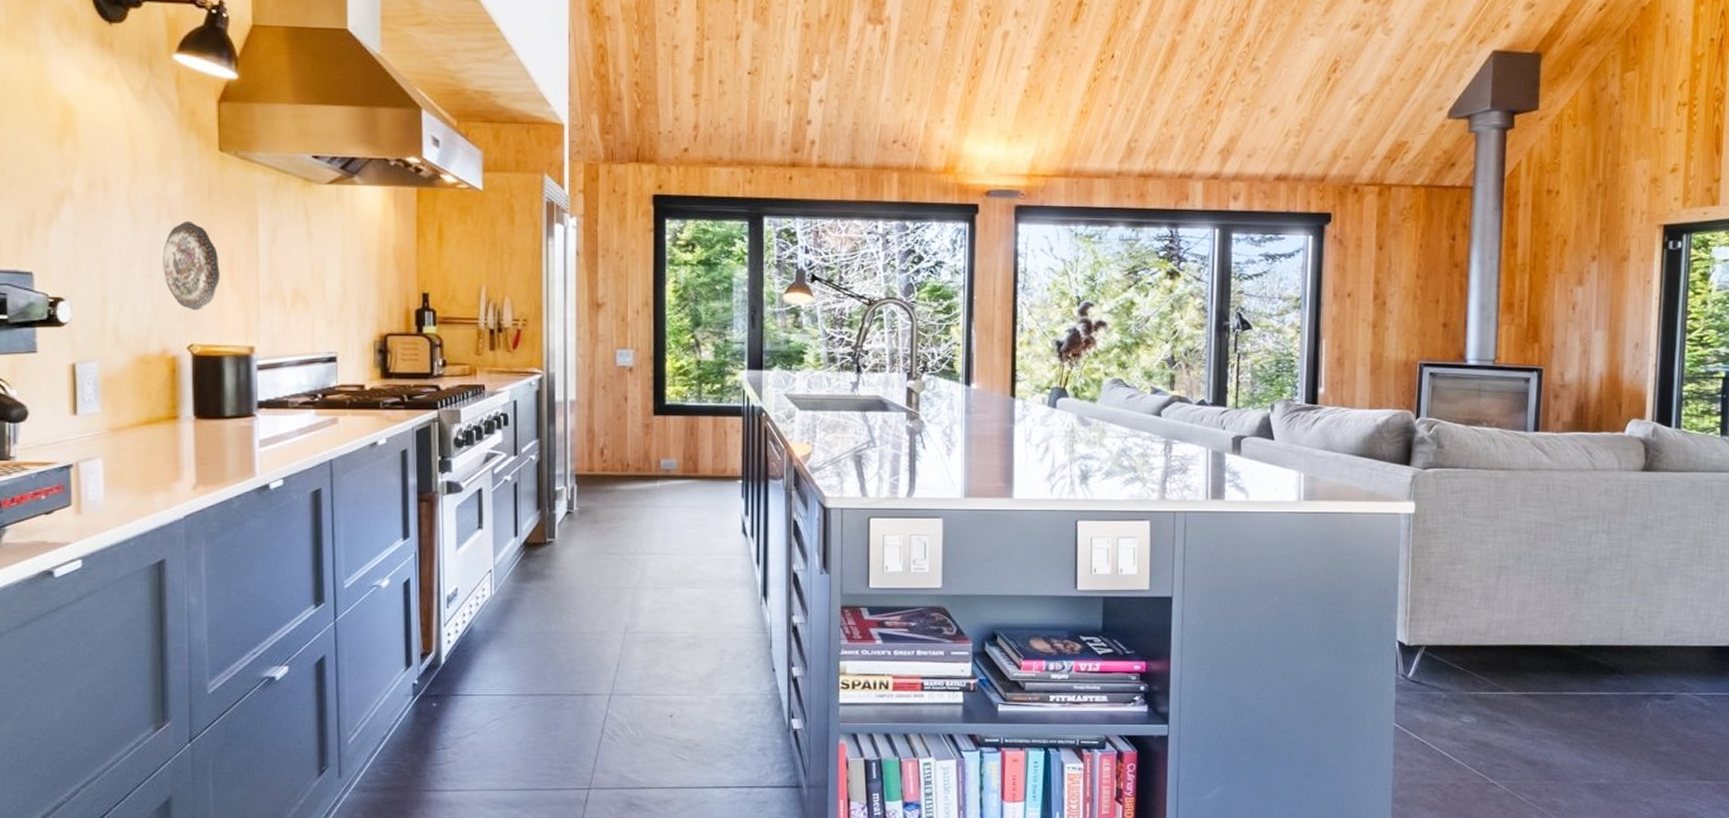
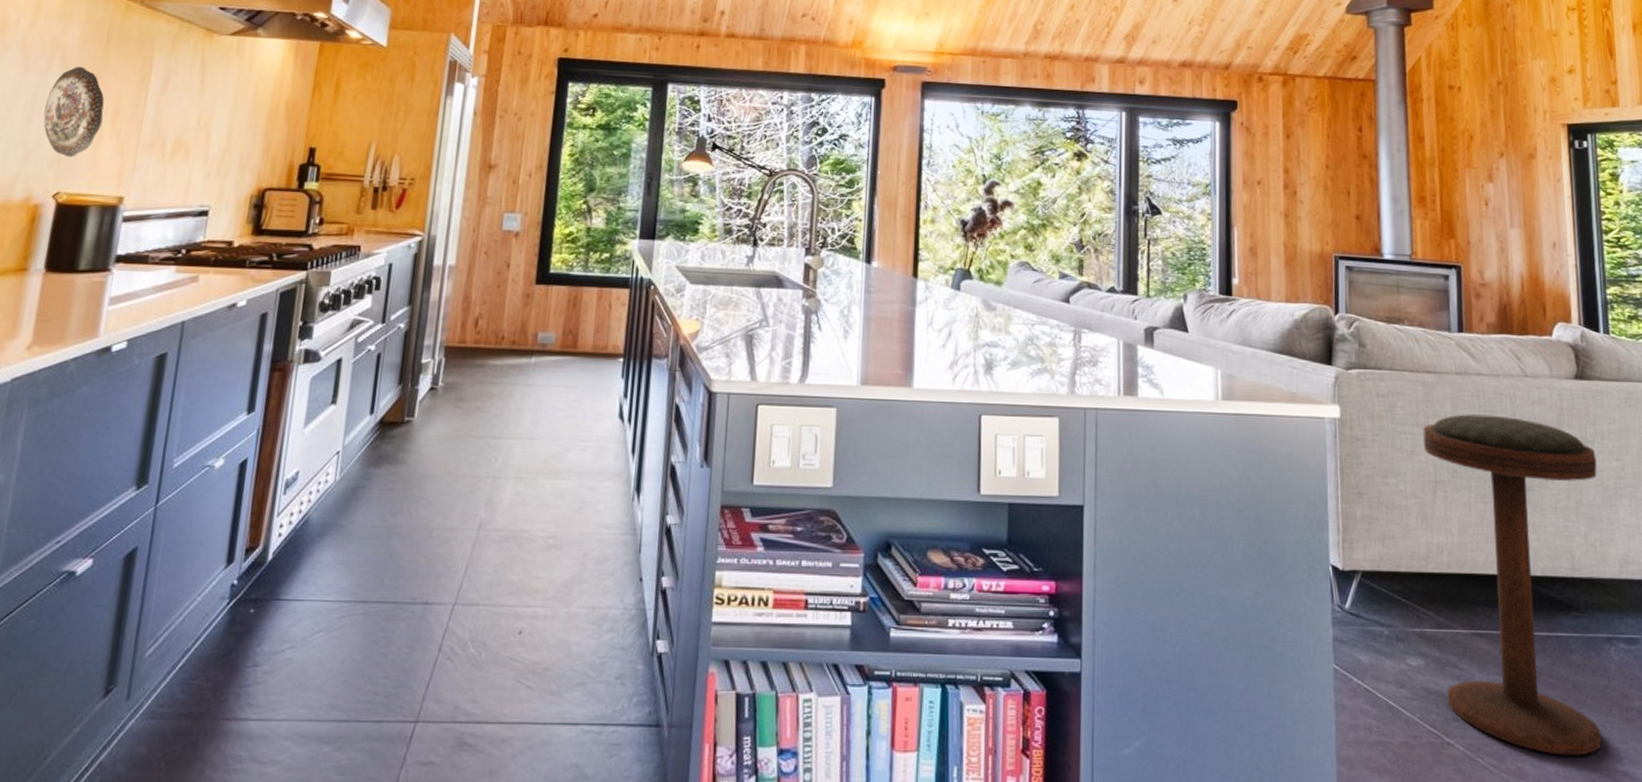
bar stool: none [1491,506,1654,791] -> present [1423,414,1602,756]

